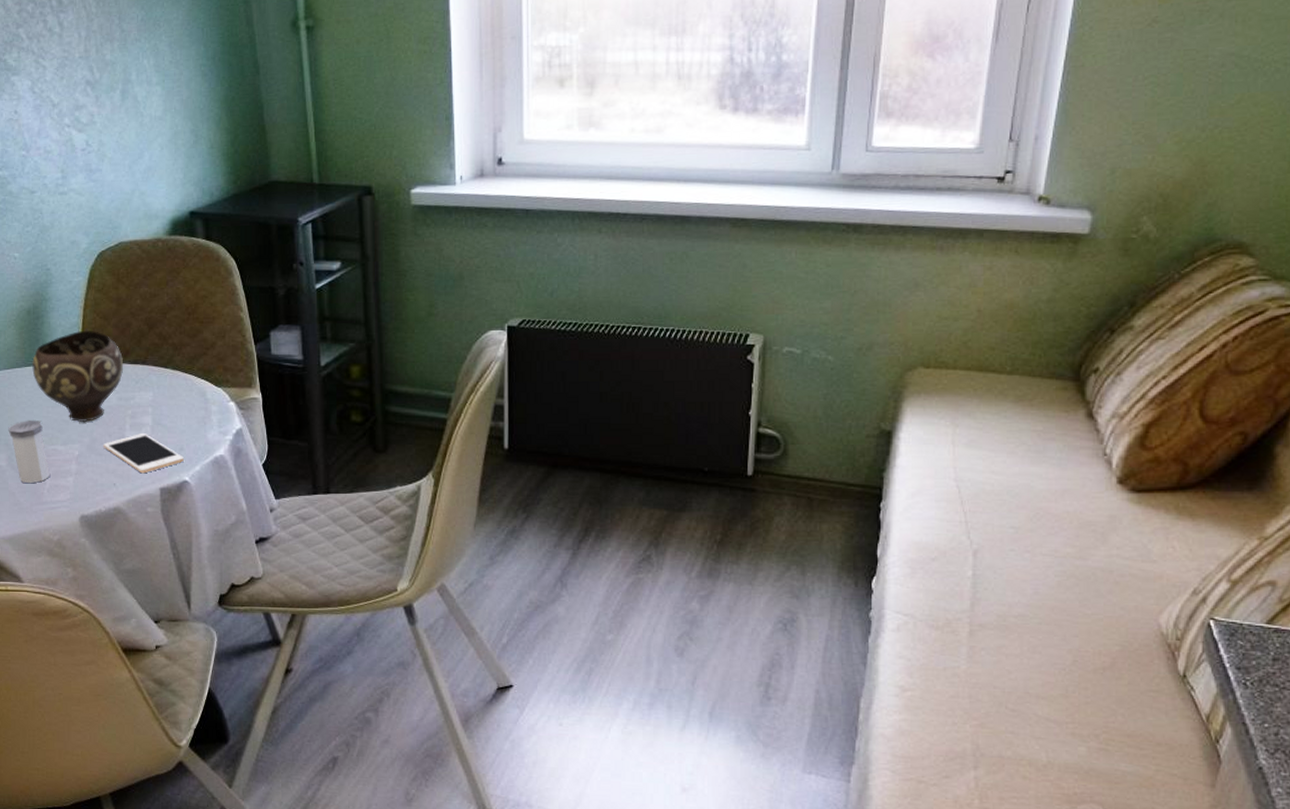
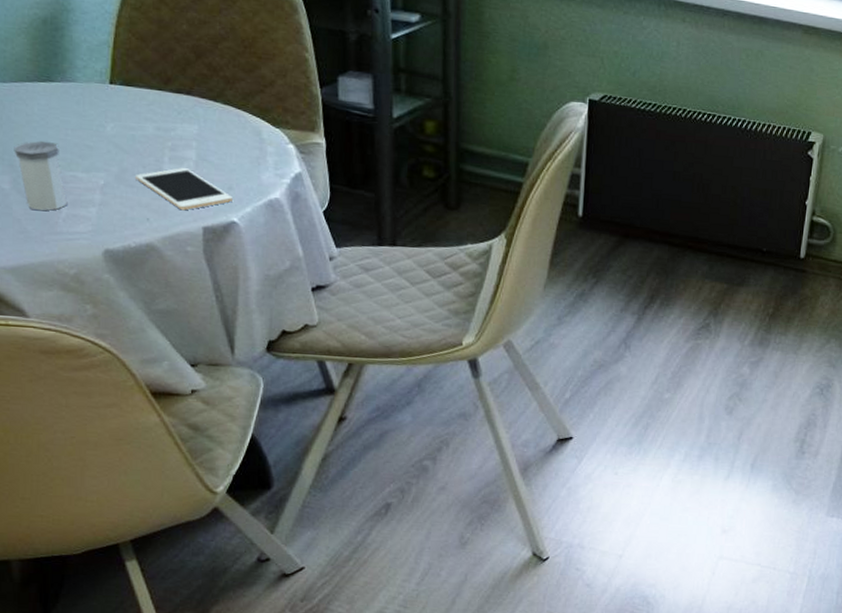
bowl: present [31,330,124,423] -> none [46,50,164,150]

